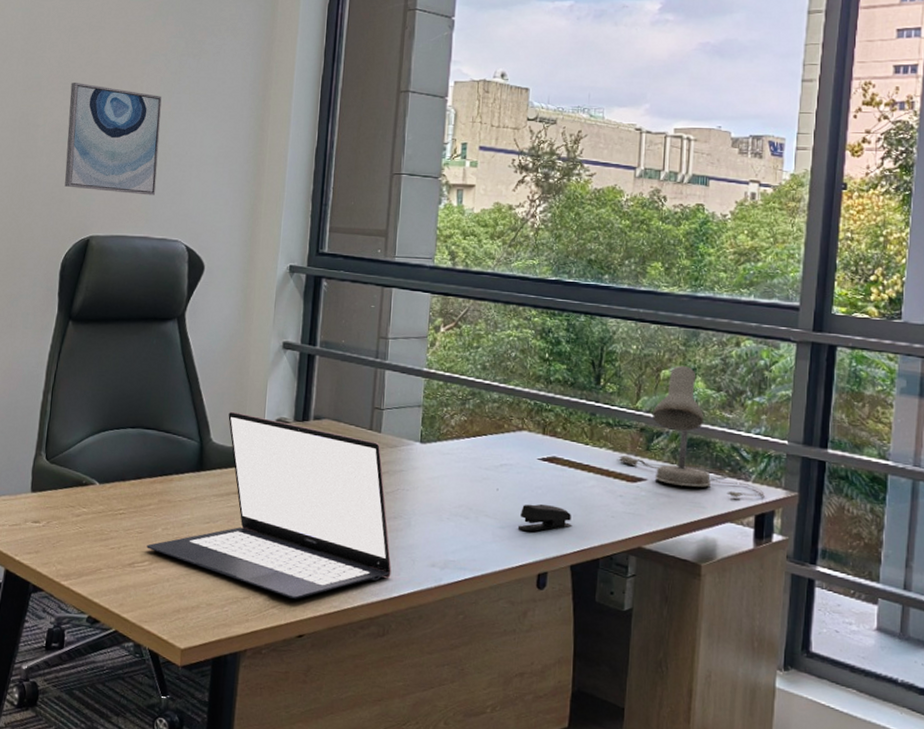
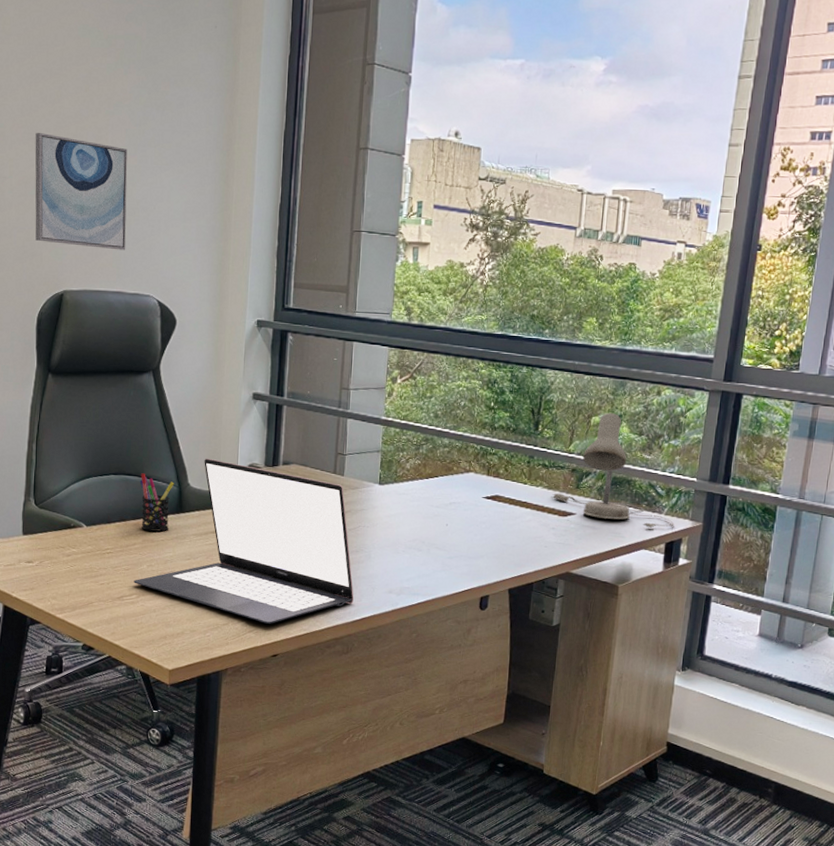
pen holder: none [158,427,196,491] -> present [140,473,175,532]
stapler: present [517,503,572,531] -> none [464,536,511,561]

